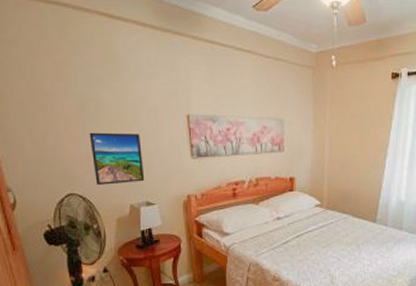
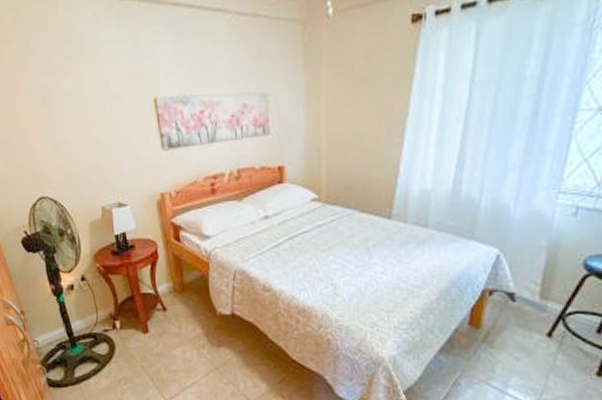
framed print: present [89,132,145,186] -> none [53,125,114,187]

